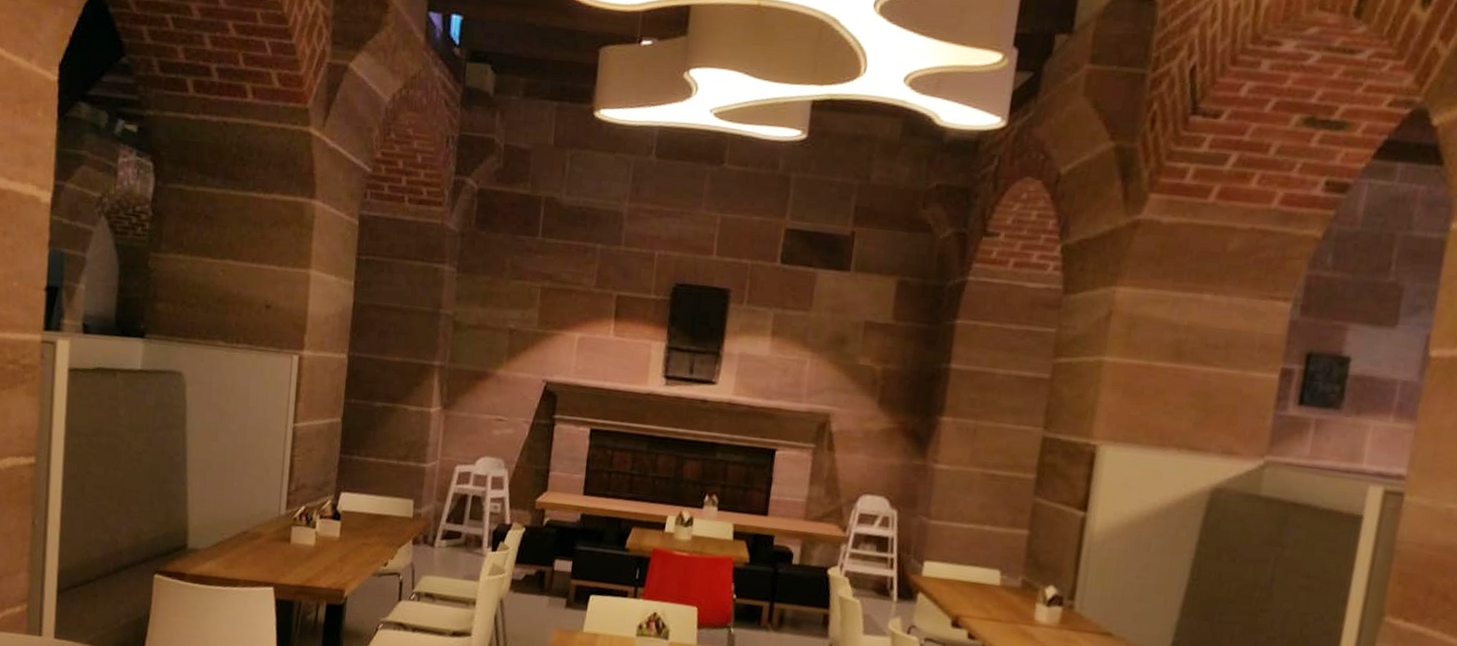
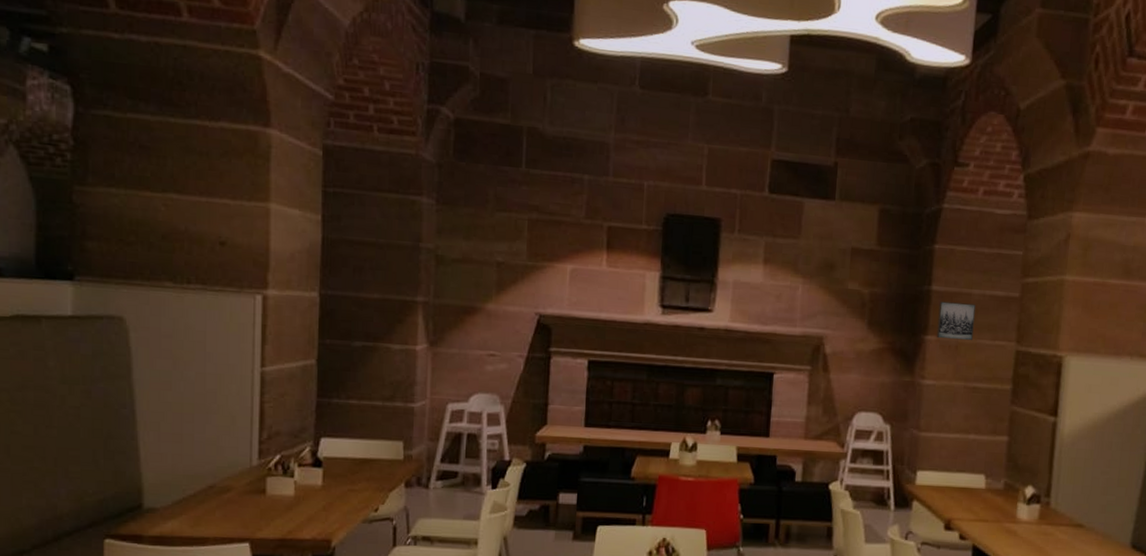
wall art: none [953,380,999,425] -> present [936,301,976,341]

